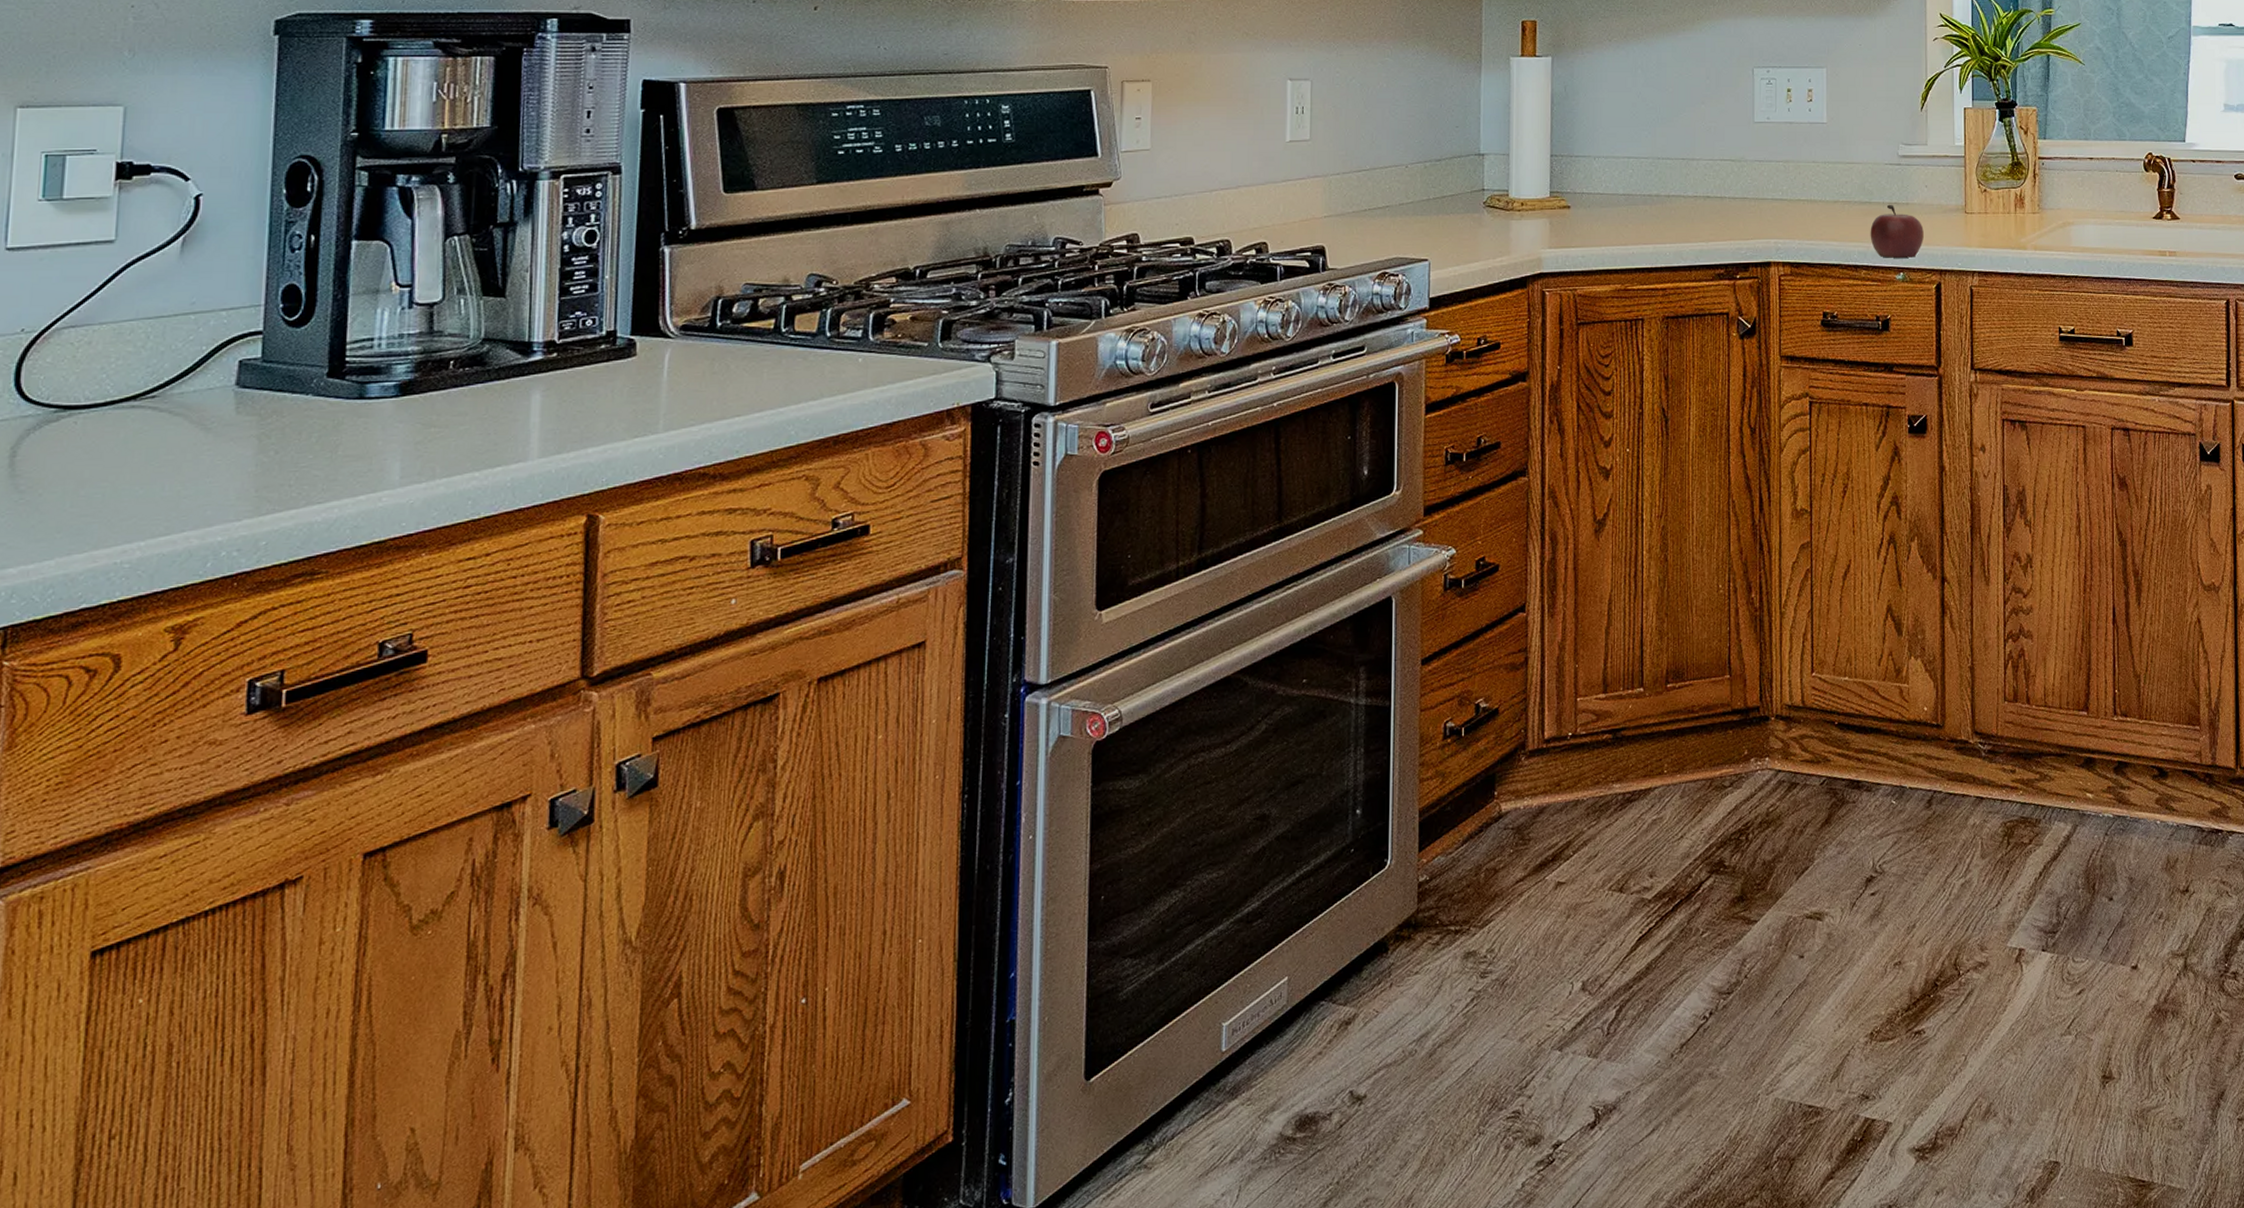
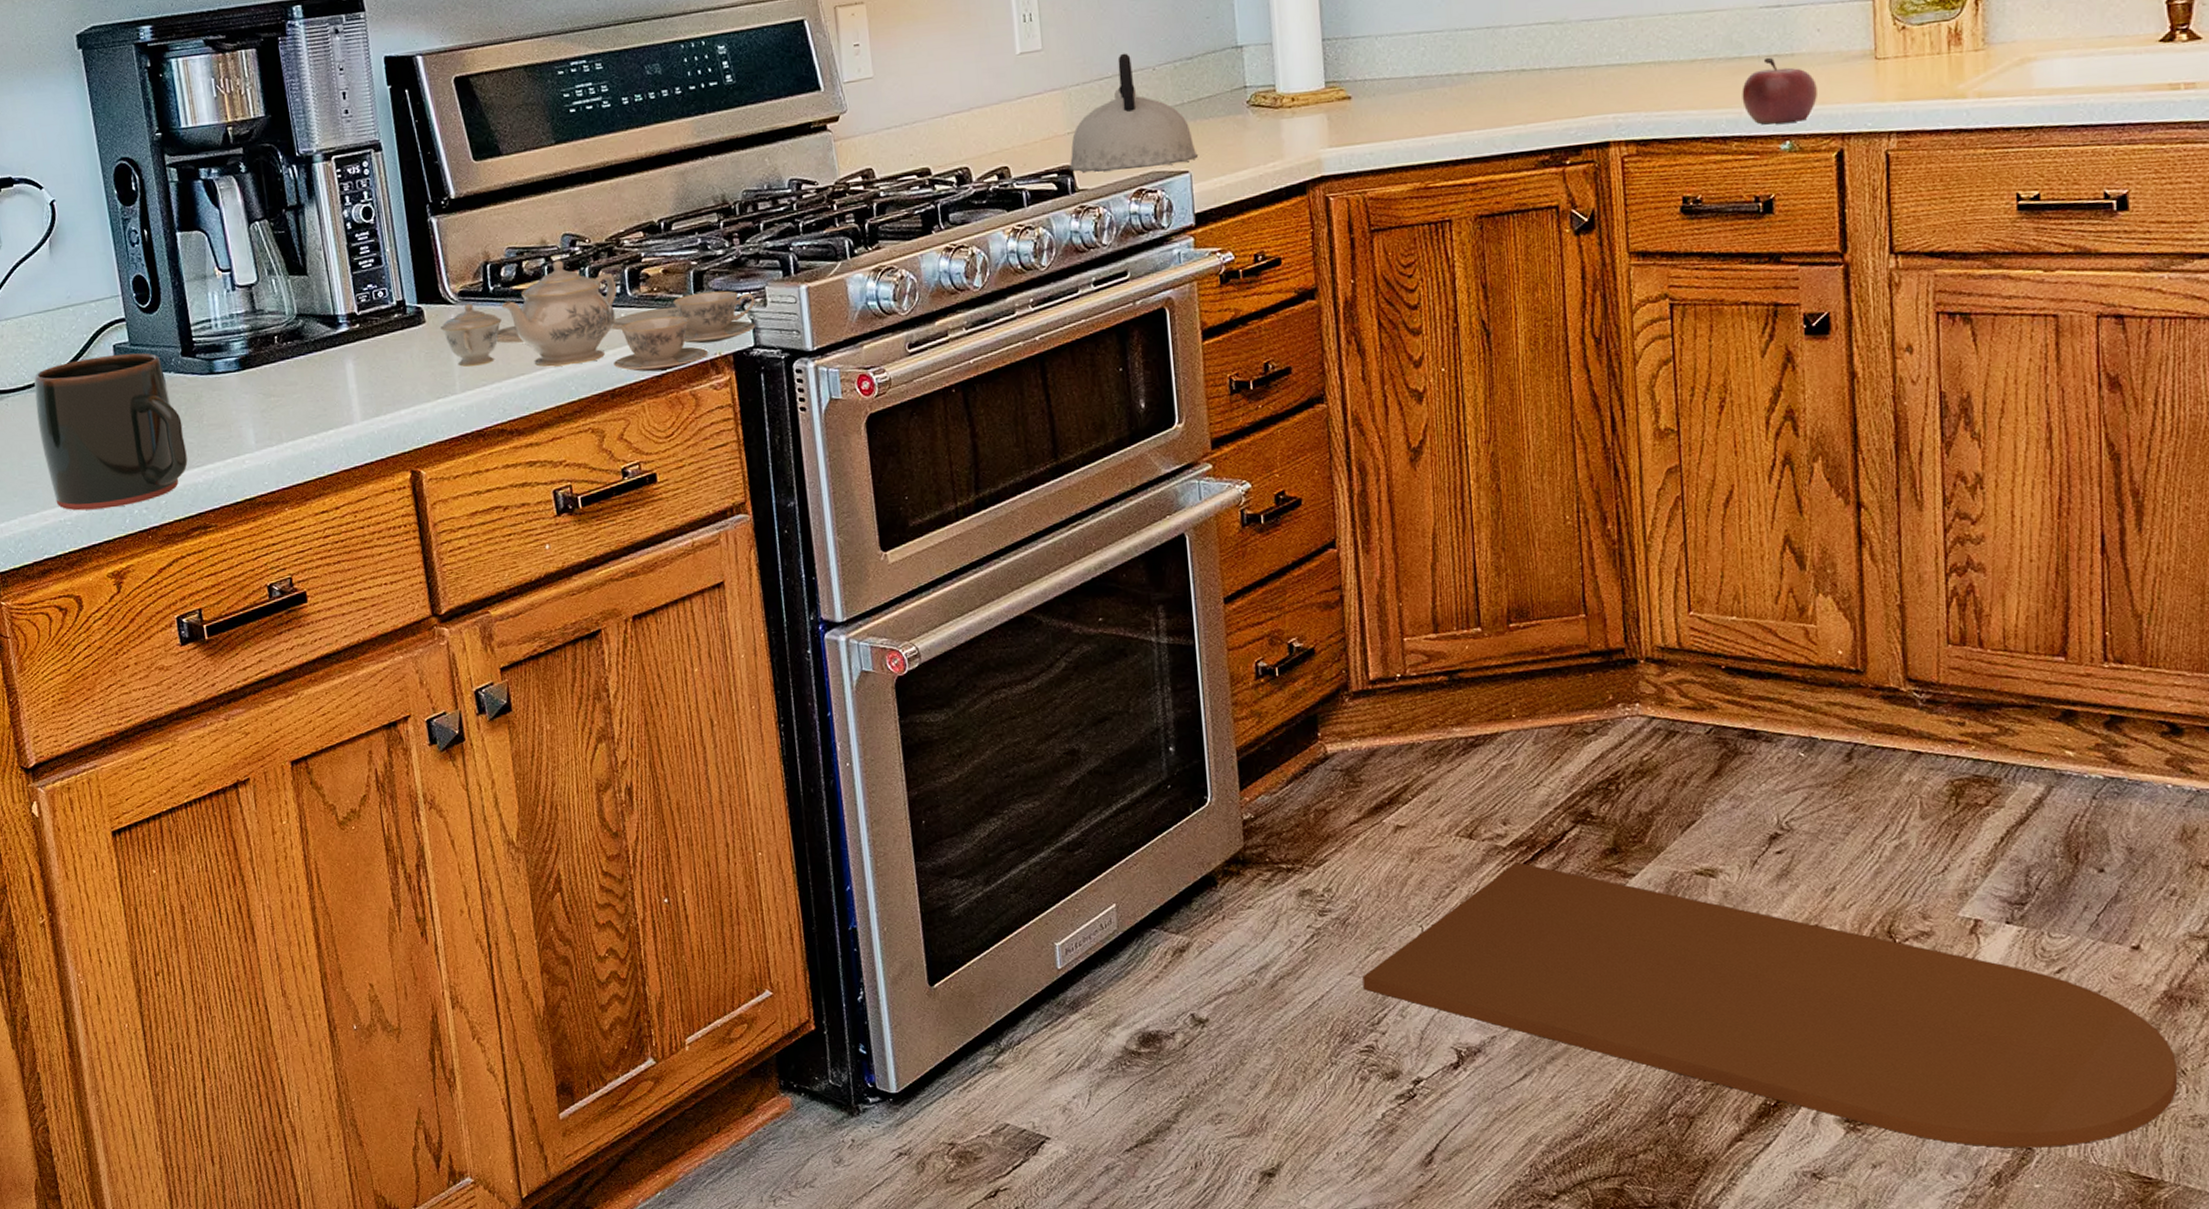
mug: none [112,370,310,551] -> present [34,353,188,511]
tea set: none [652,300,1002,419] -> present [440,260,756,372]
kettle: none [1322,150,1437,254] -> present [1069,53,1198,173]
door mat: none [1515,914,2164,1165] -> present [1362,863,2178,1148]

